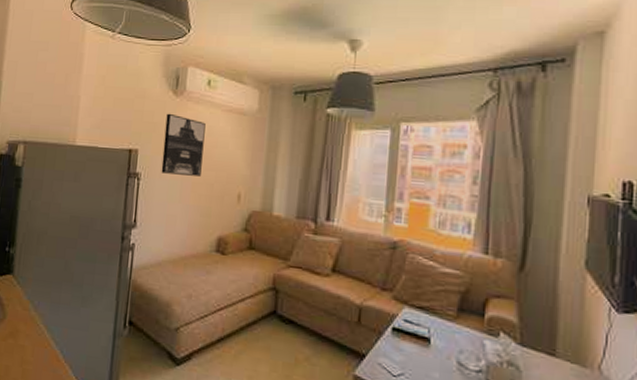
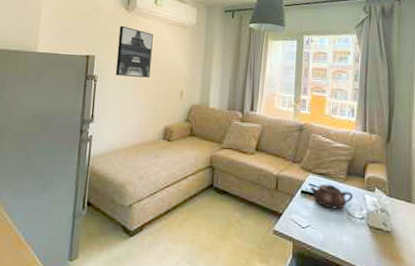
teapot: none [405,320,467,357] -> present [310,184,354,209]

